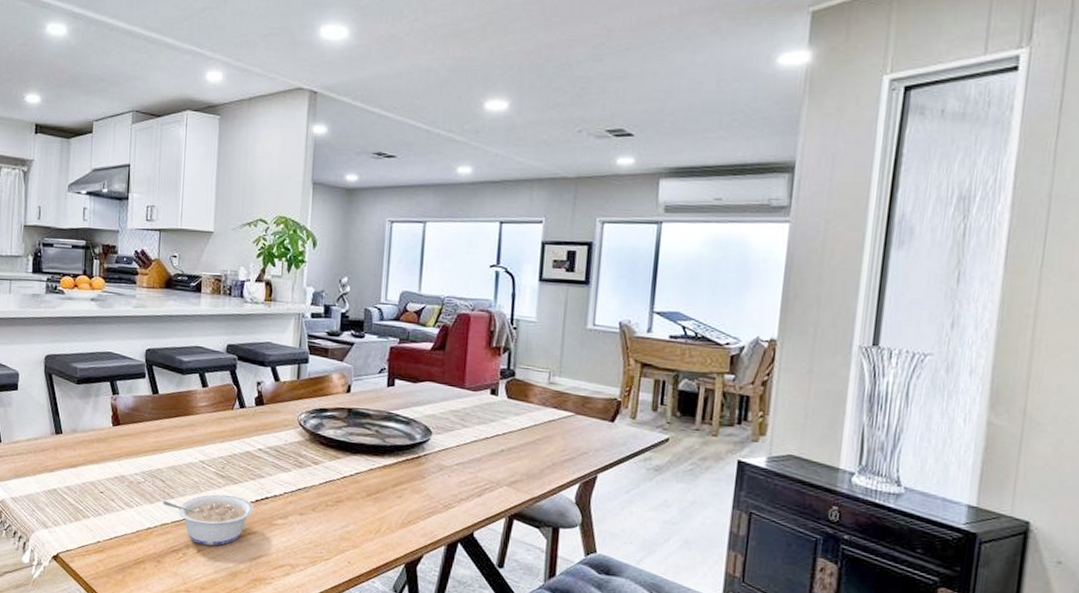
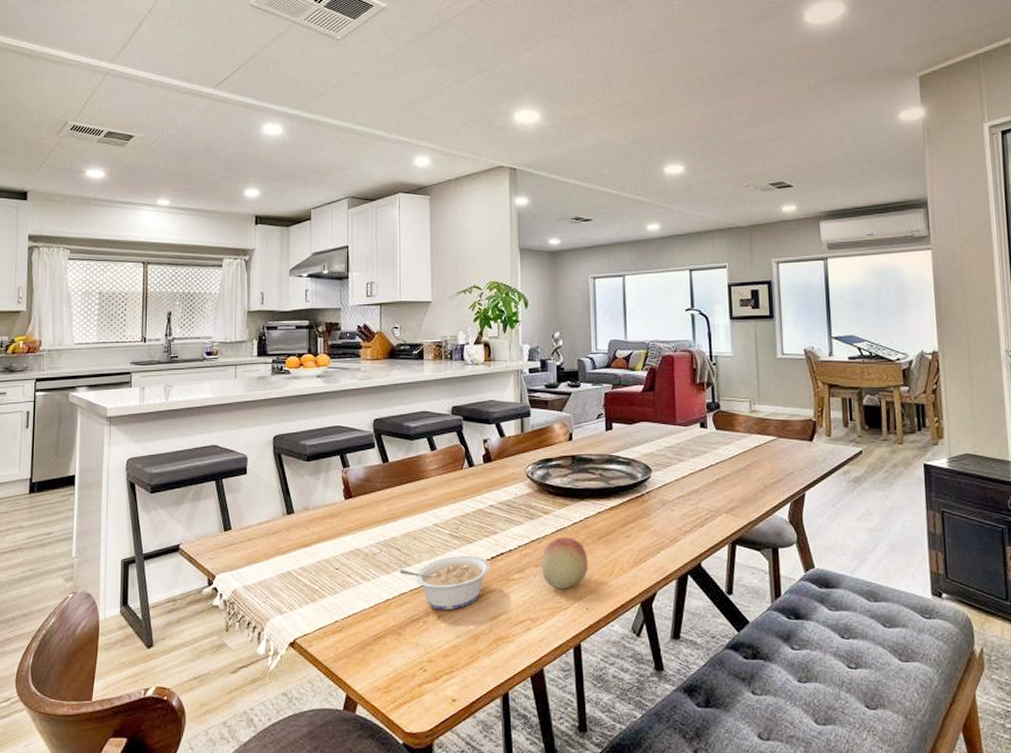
fruit: none [305,489,355,541] -> present [541,537,588,590]

